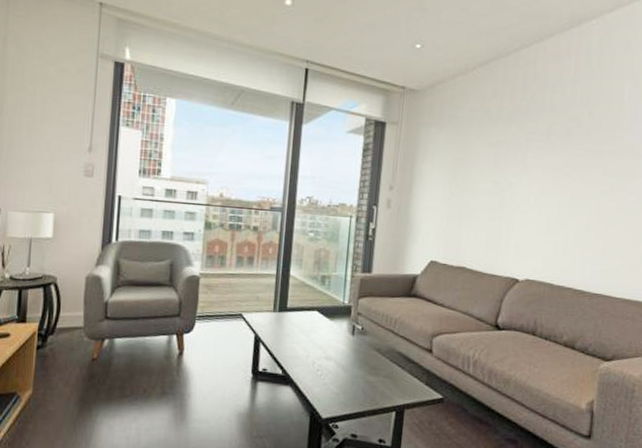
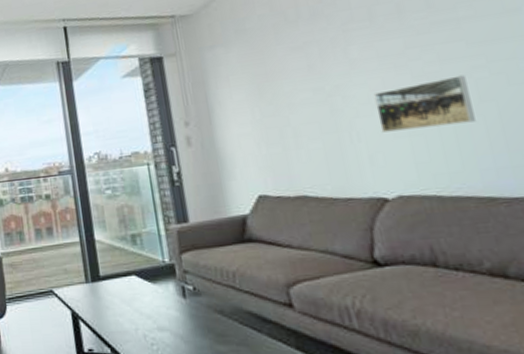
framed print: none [529,195,594,233] -> present [373,75,476,133]

